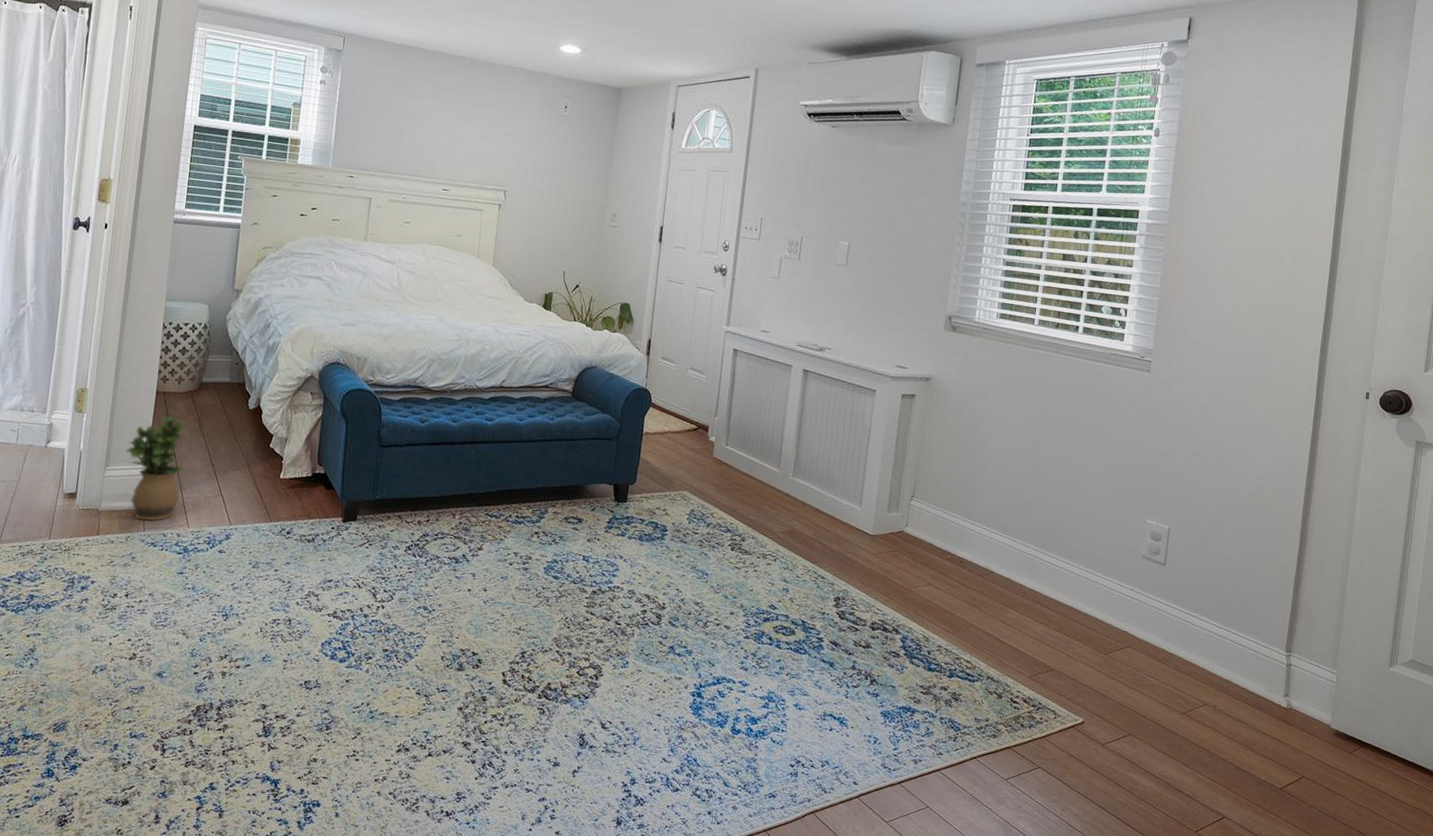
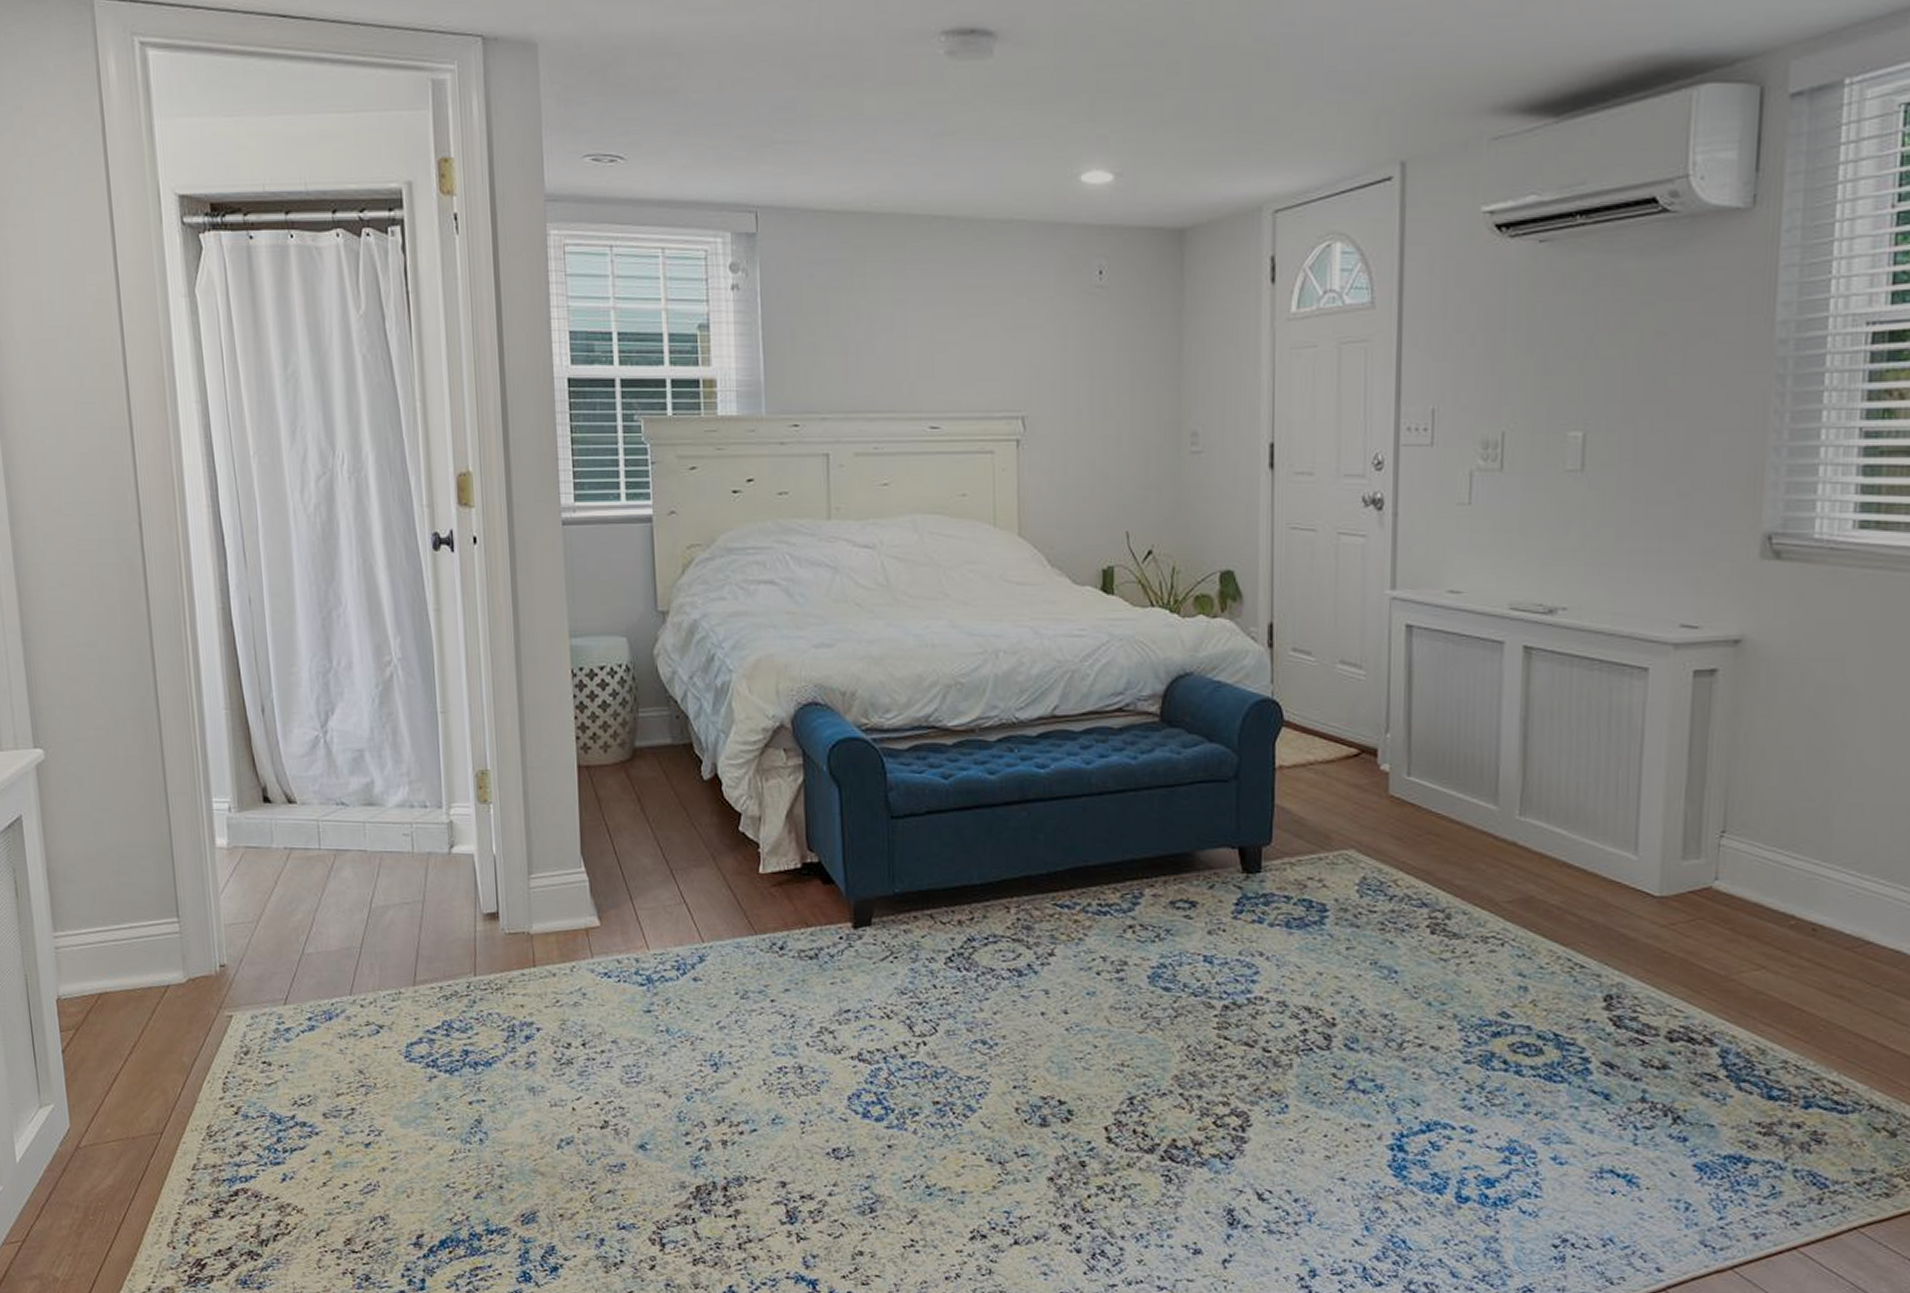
potted plant: present [125,415,186,522] -> none [550,798,631,944]

